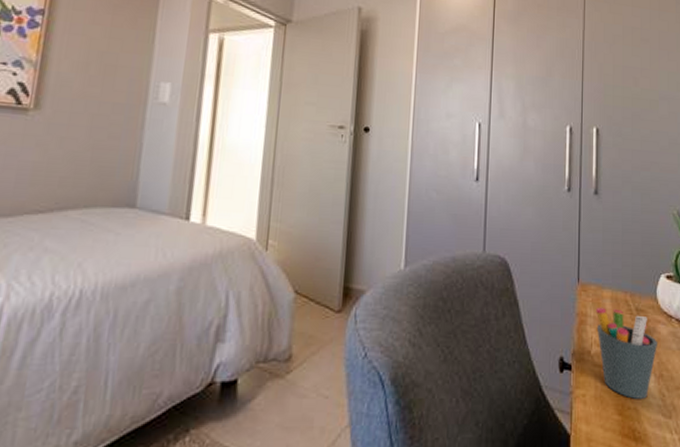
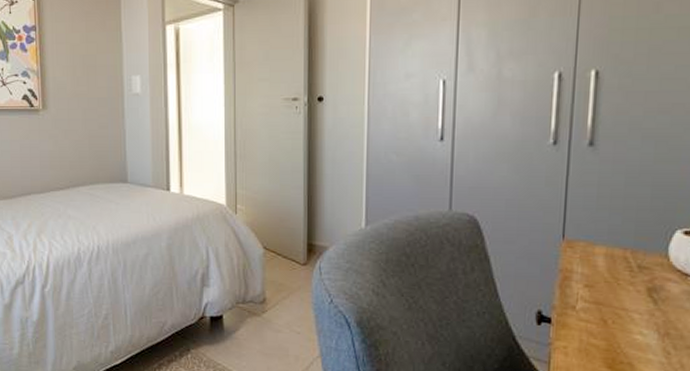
pen holder: present [595,307,657,399] -> none [583,263,665,355]

